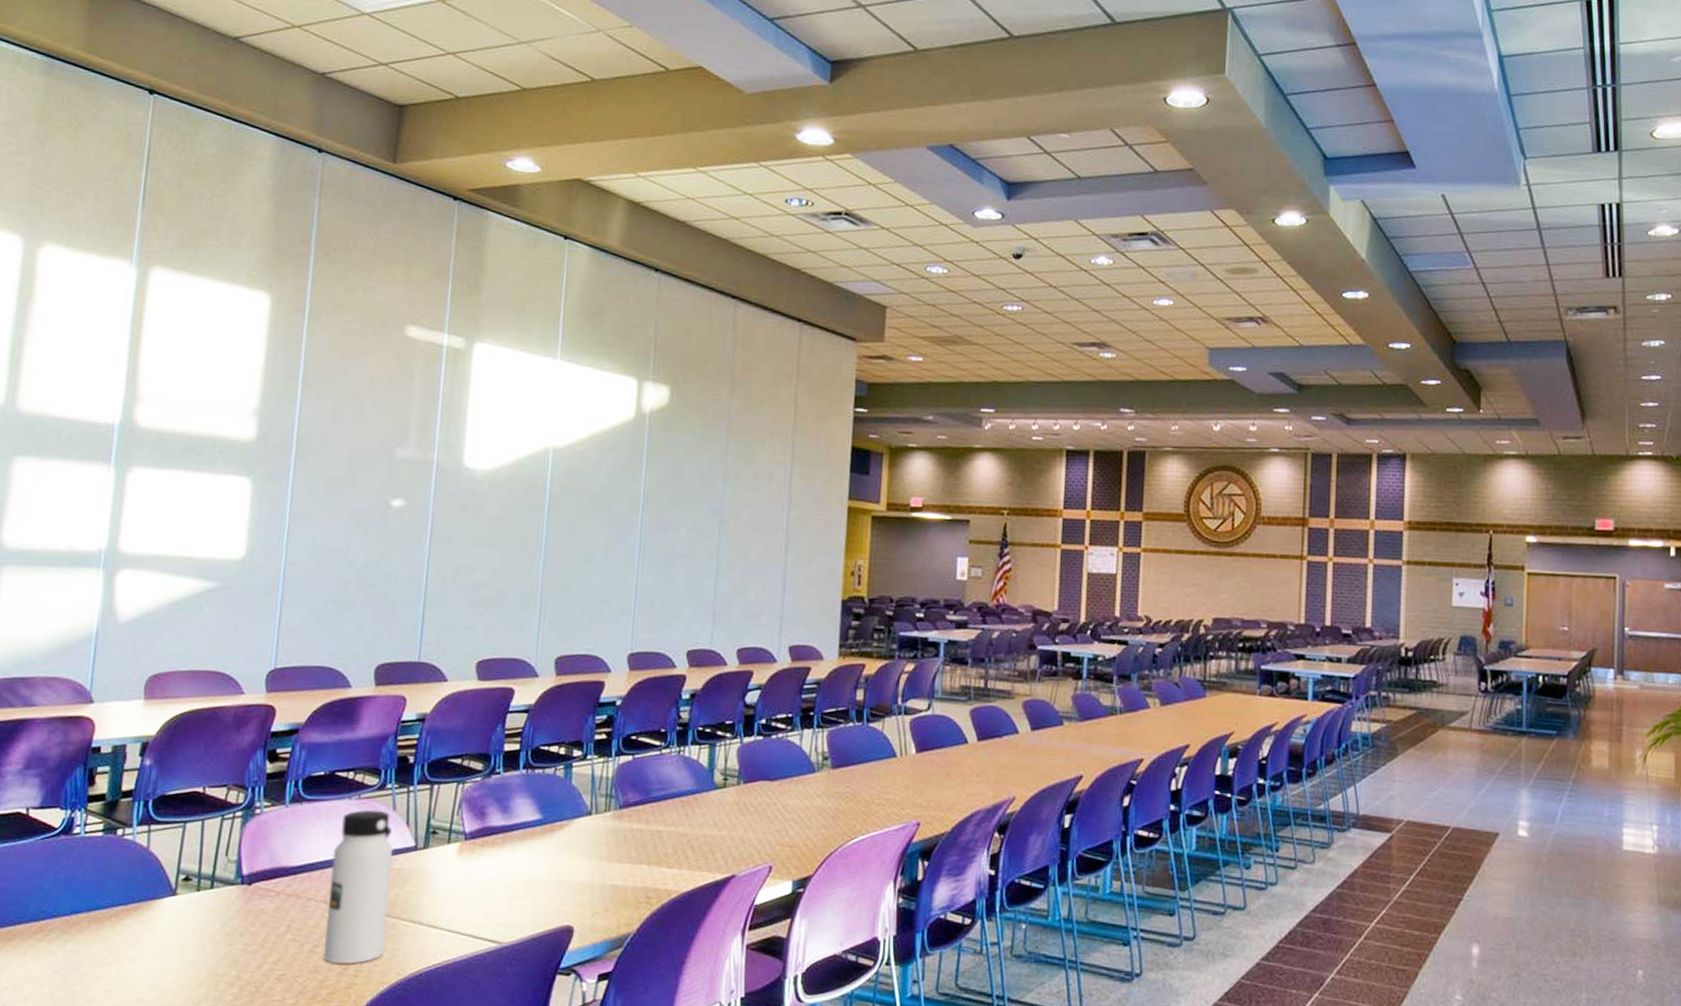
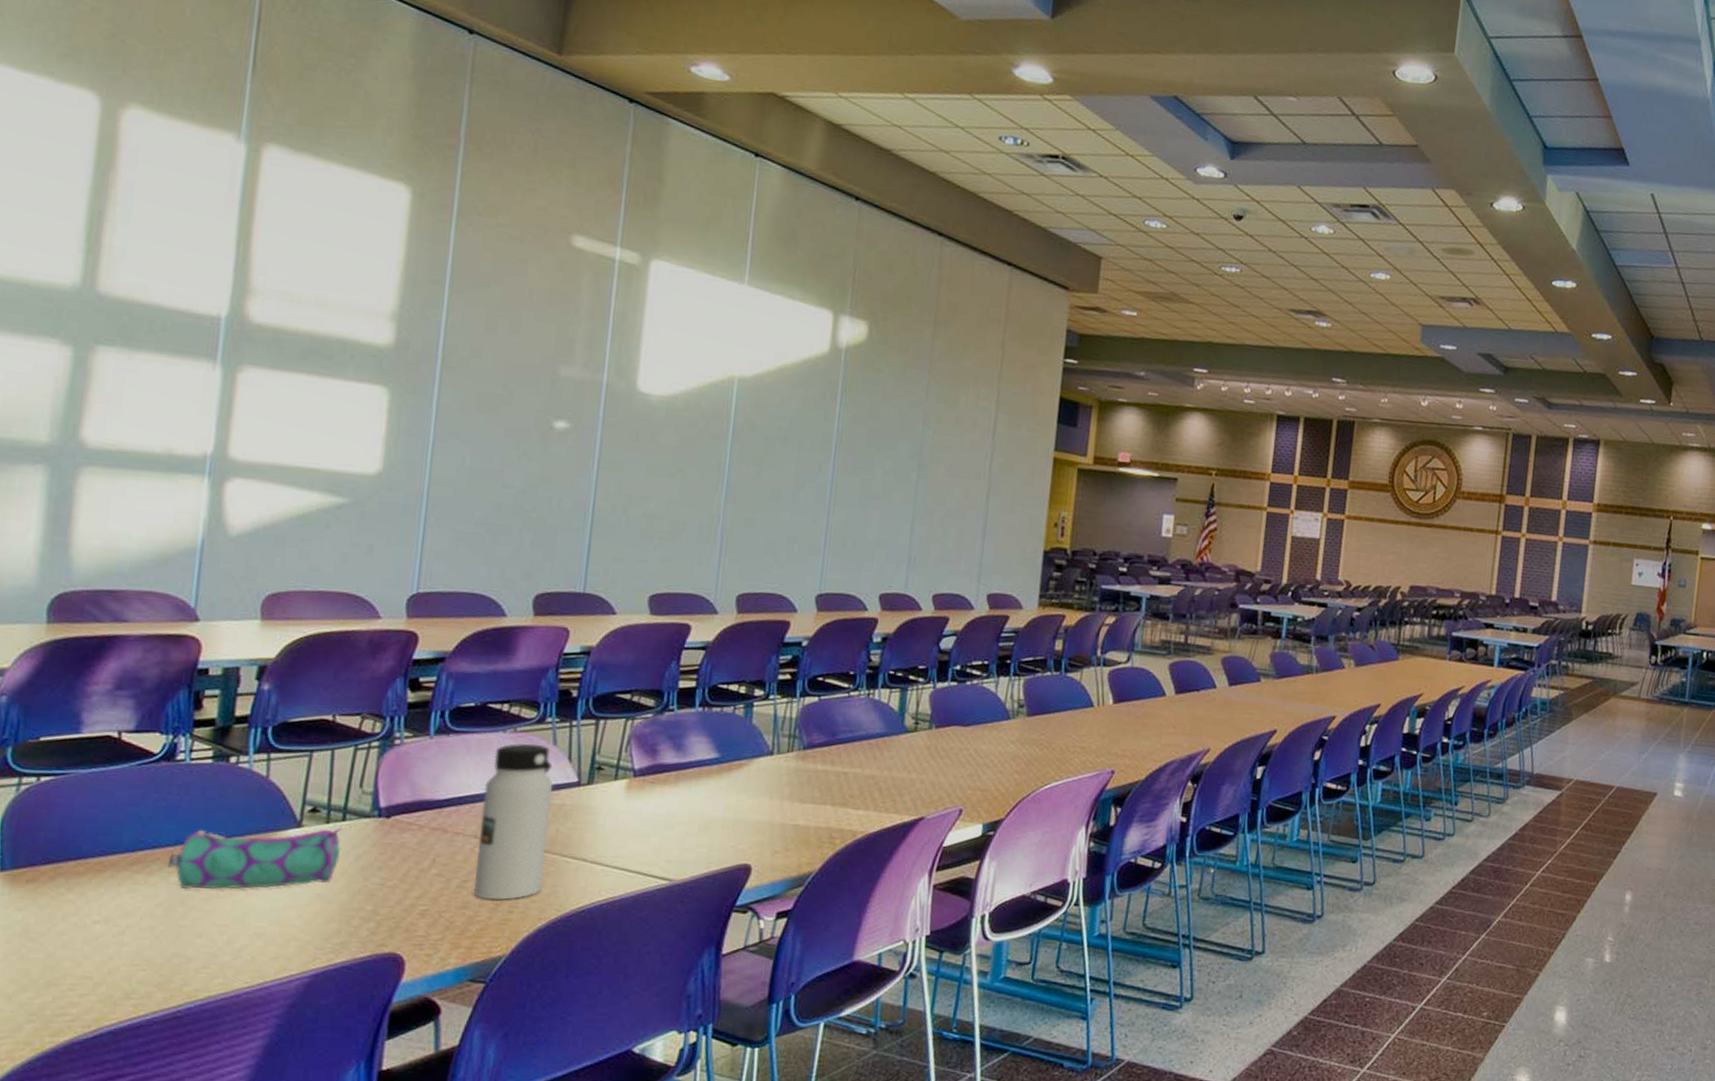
pencil case: none [65,894,211,957] -> present [168,827,342,890]

